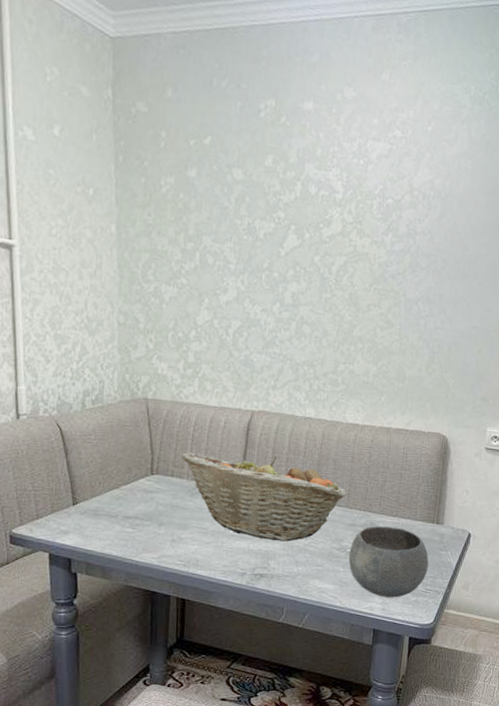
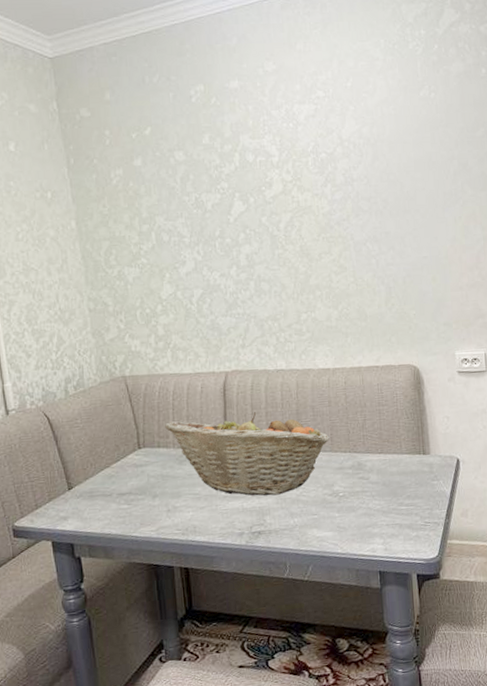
bowl: present [348,526,429,598] -> none [342,464,423,537]

